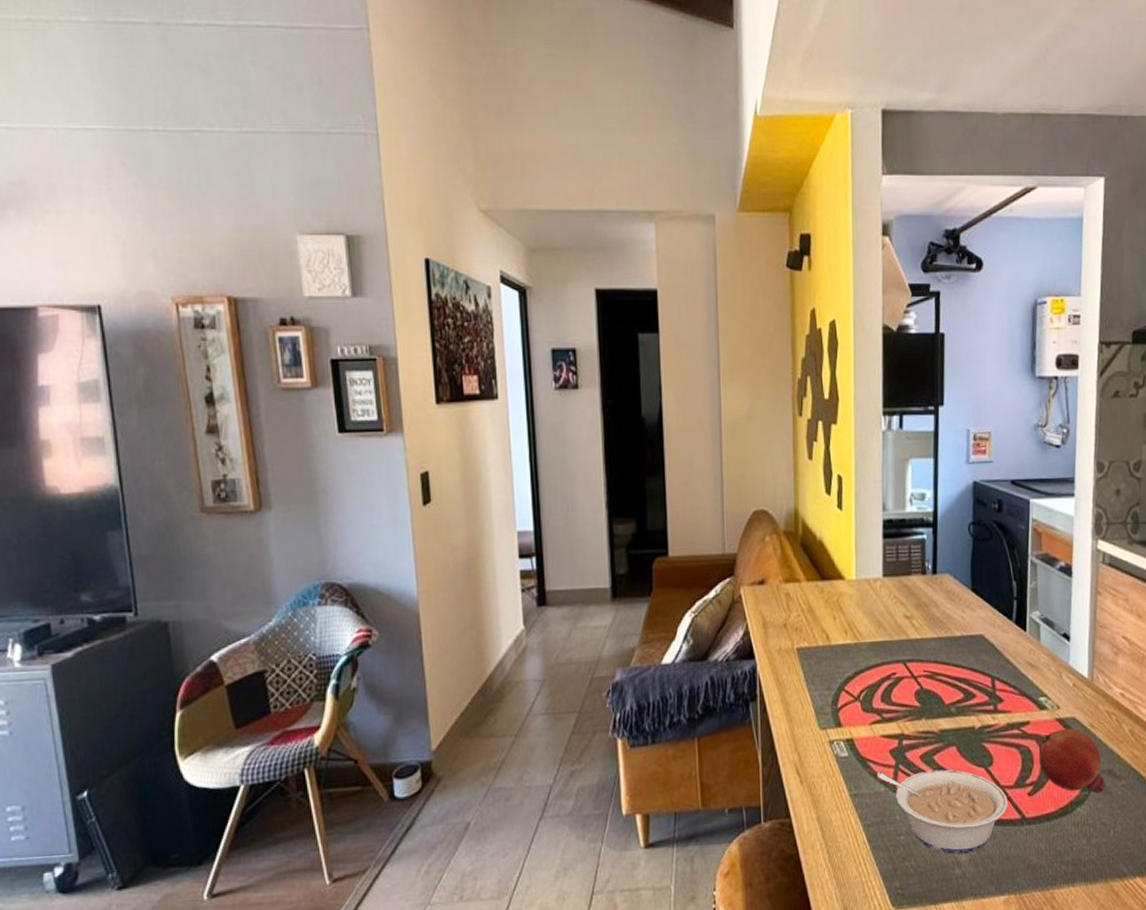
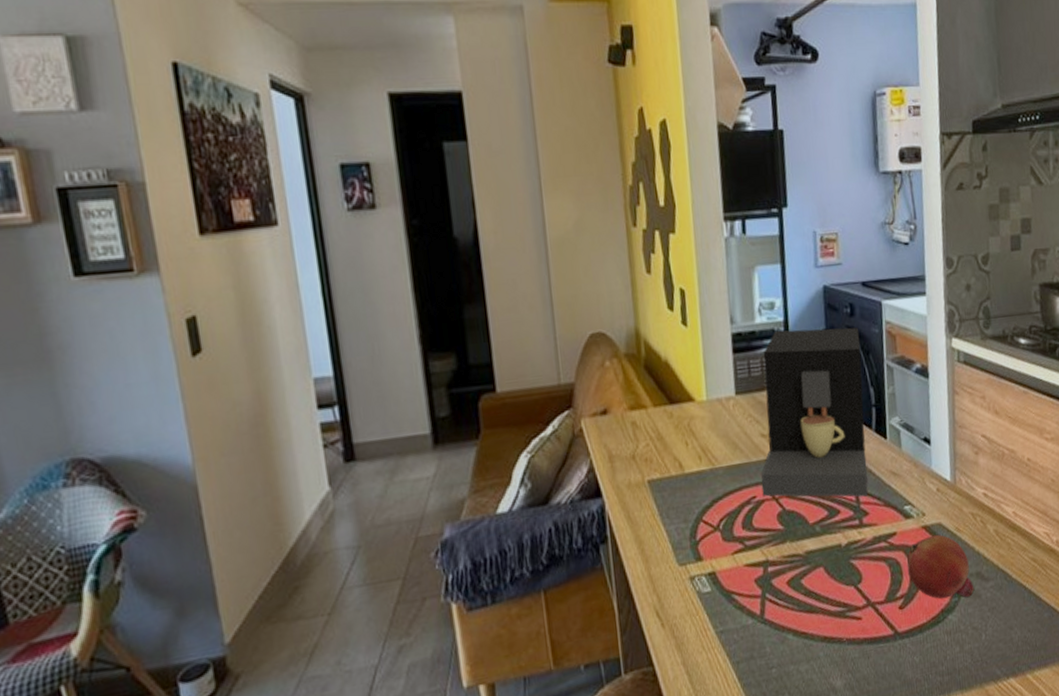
legume: present [877,769,1008,854] -> none [743,591,880,681]
coffee maker: none [902,520,1006,684] -> present [761,327,869,497]

